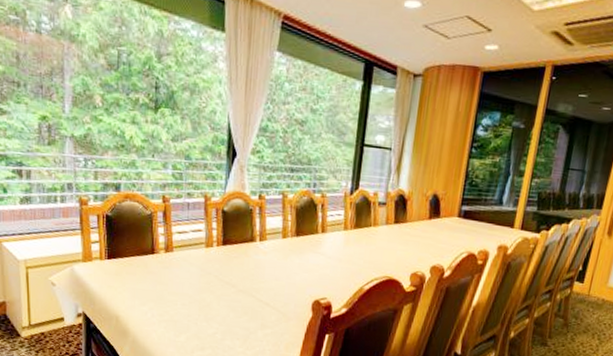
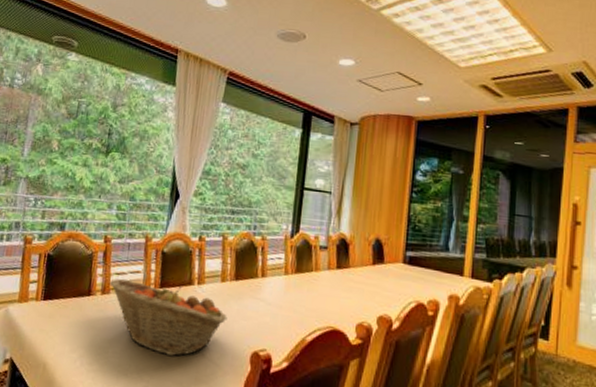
fruit basket: none [172,237,289,306] -> present [110,279,227,356]

